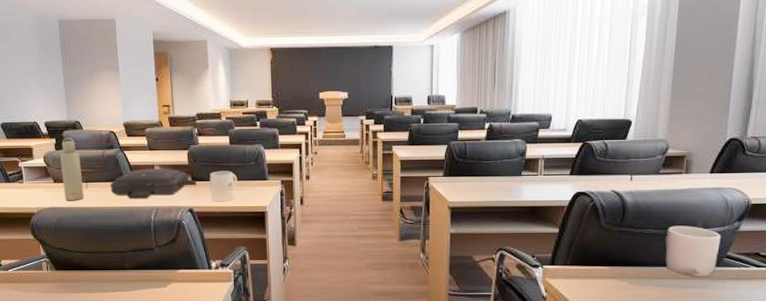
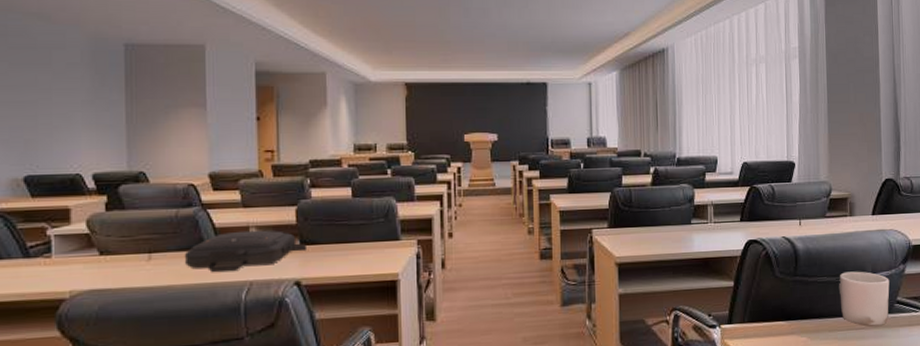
bottle: present [59,138,84,201] -> none [111,194,145,280]
mug: present [209,170,238,202] -> none [323,230,362,271]

